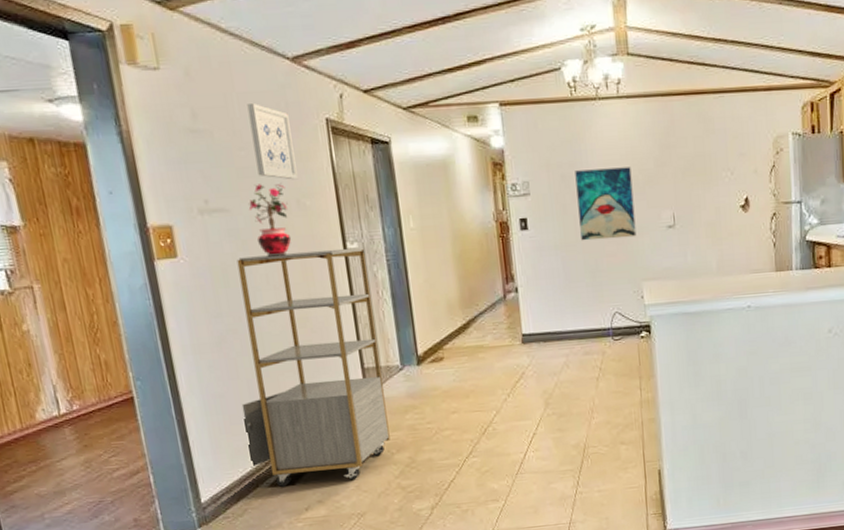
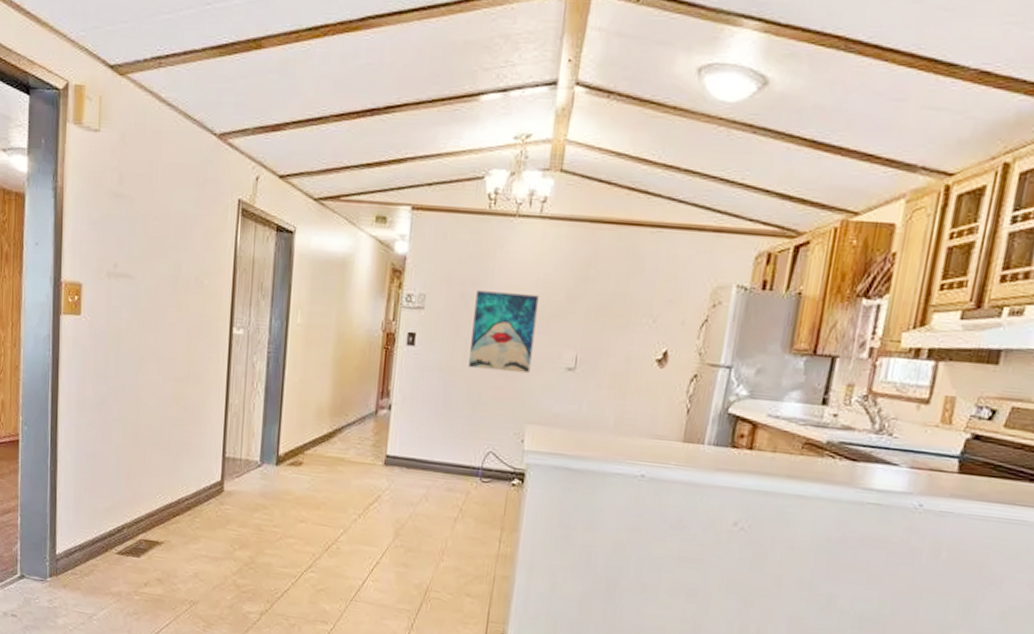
shelving unit: present [236,247,390,487] -> none [104,325,249,566]
wall art: present [247,103,298,180] -> none [166,175,205,257]
potted plant: present [248,182,292,257] -> none [151,255,188,330]

